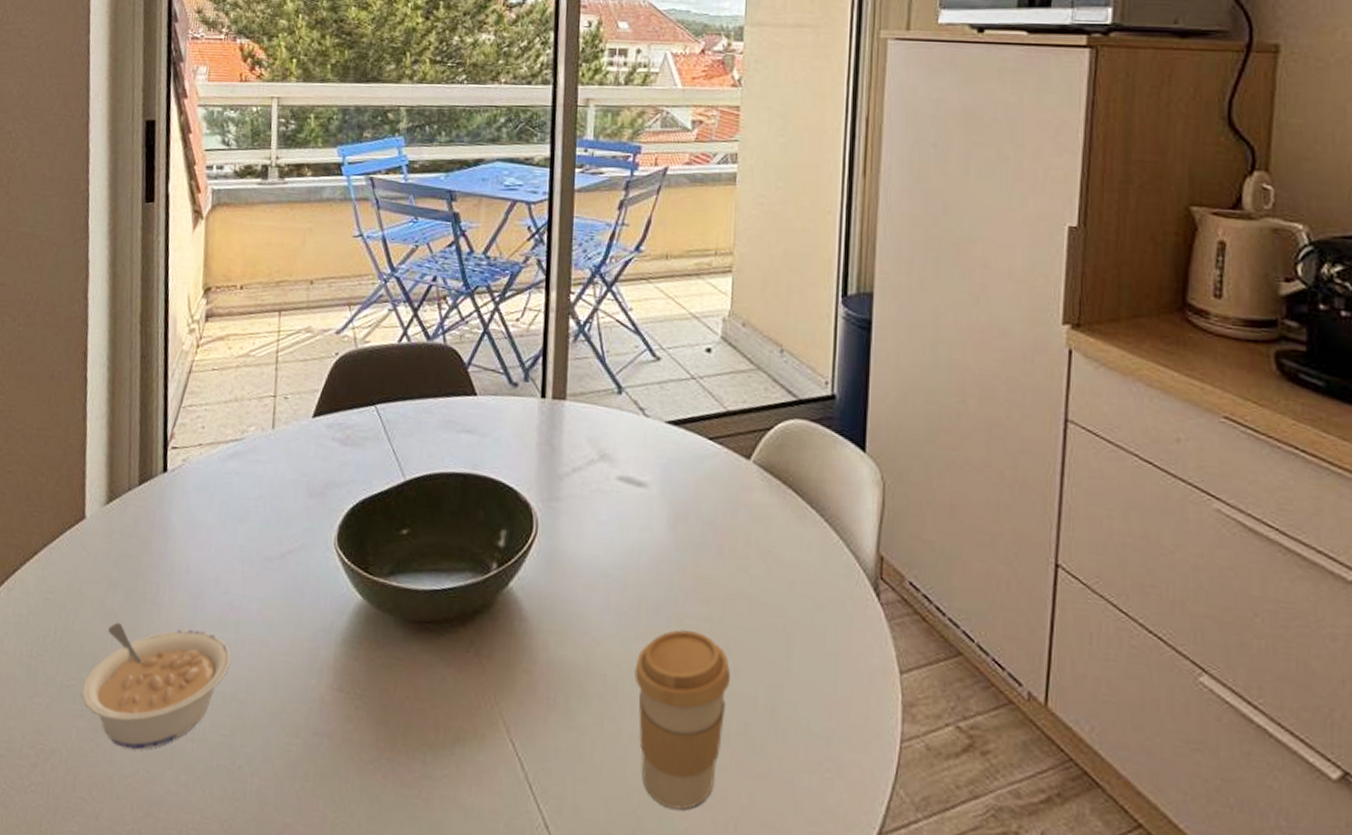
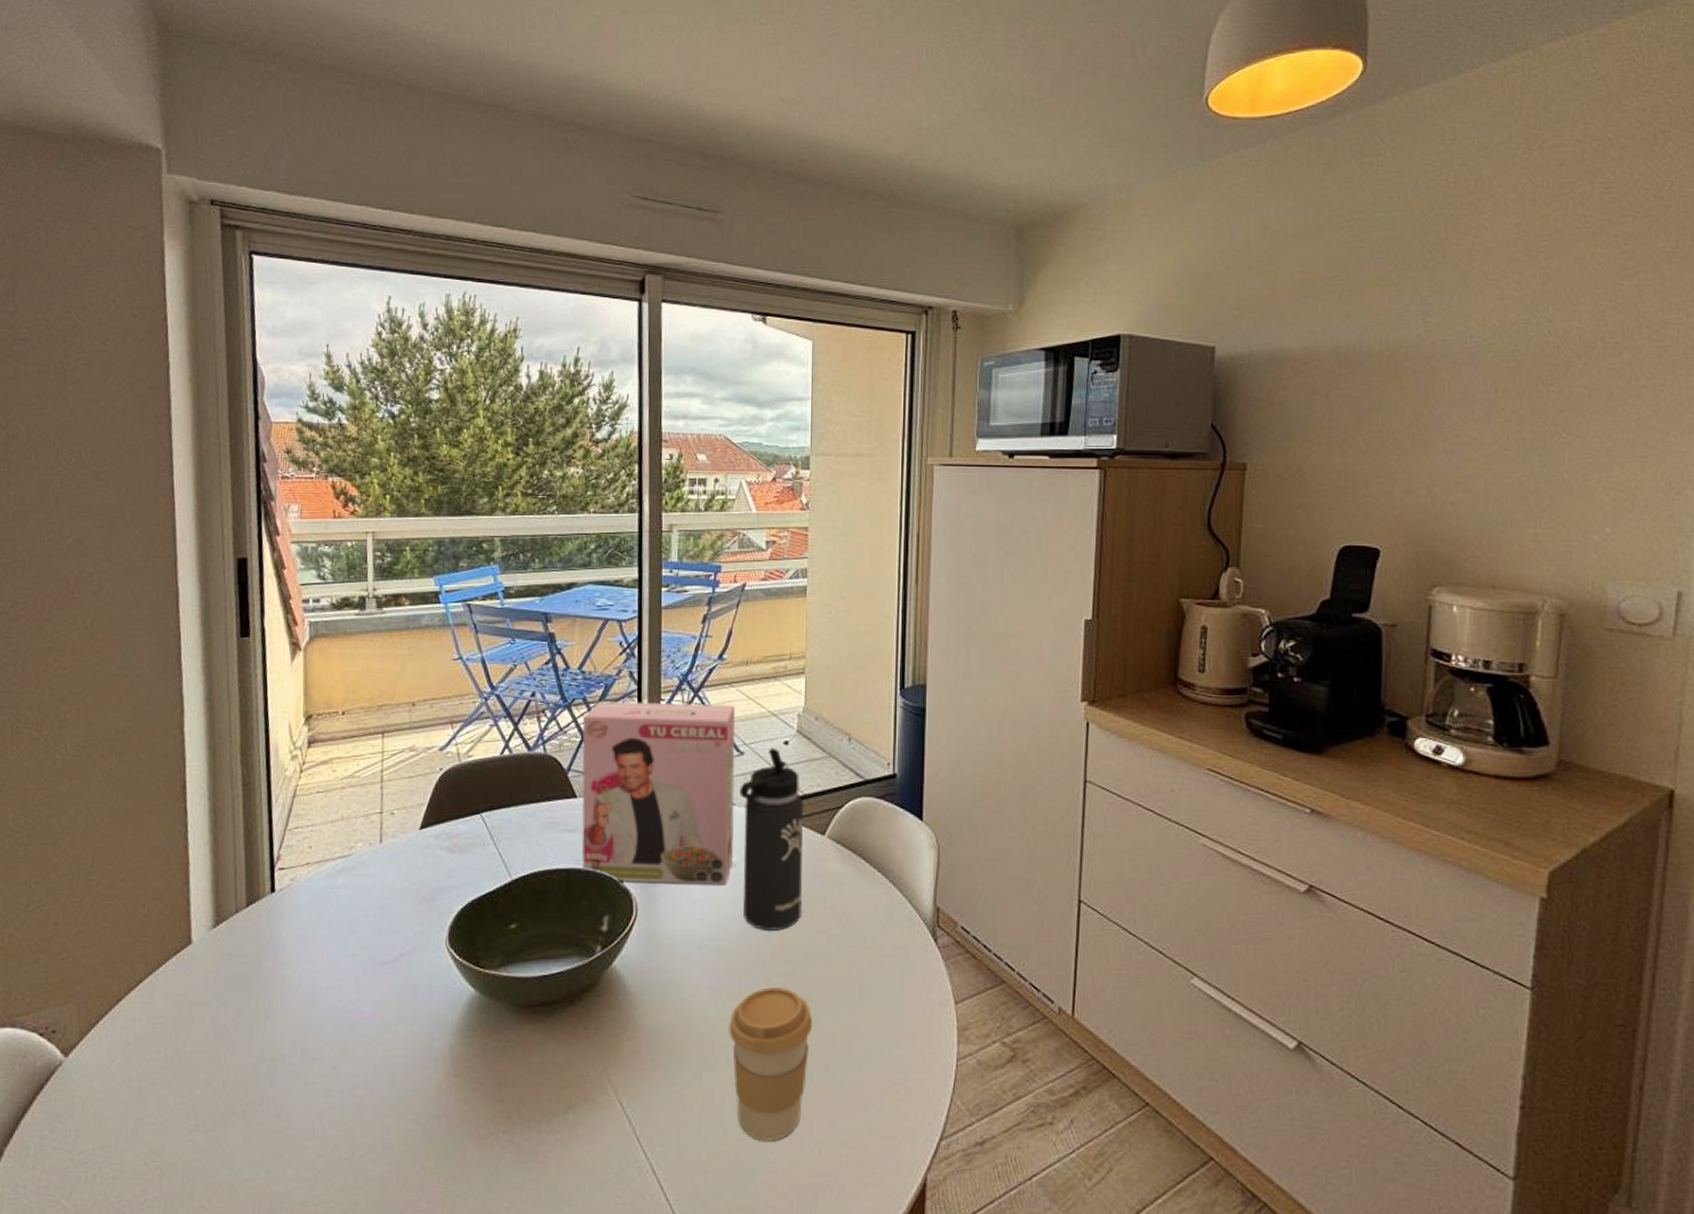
legume: present [81,622,232,750] -> none [195,1037,348,1155]
cereal box: none [479,290,652,508] -> present [582,701,736,885]
thermos bottle: none [654,354,726,566] -> present [739,747,803,932]

